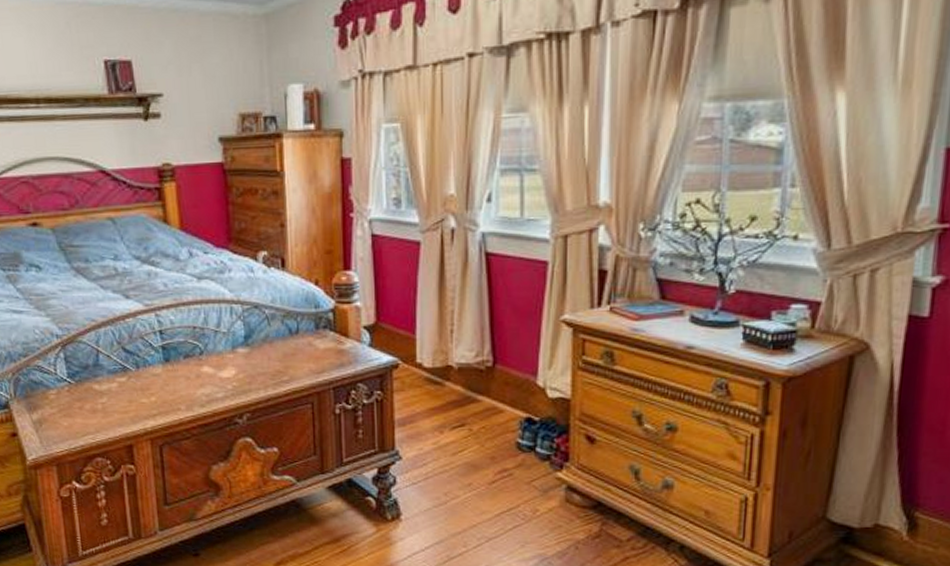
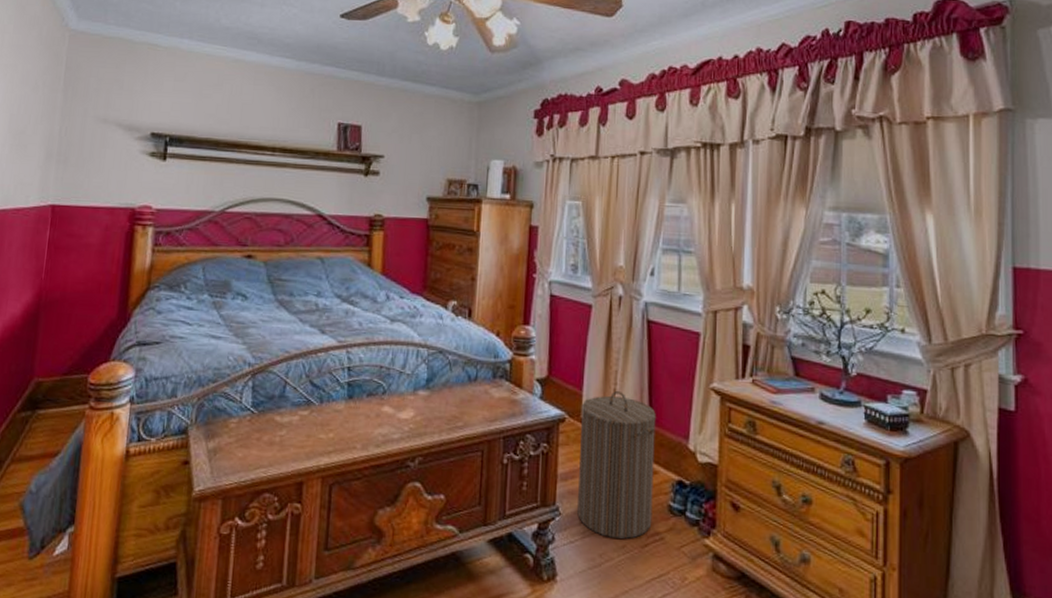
laundry hamper: none [415,331,499,477] -> present [577,390,656,539]

